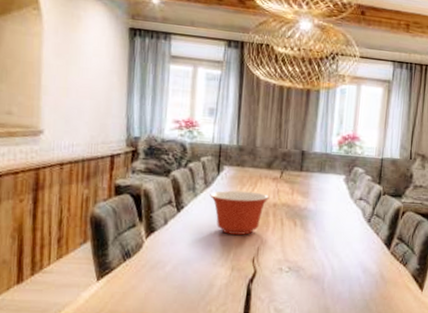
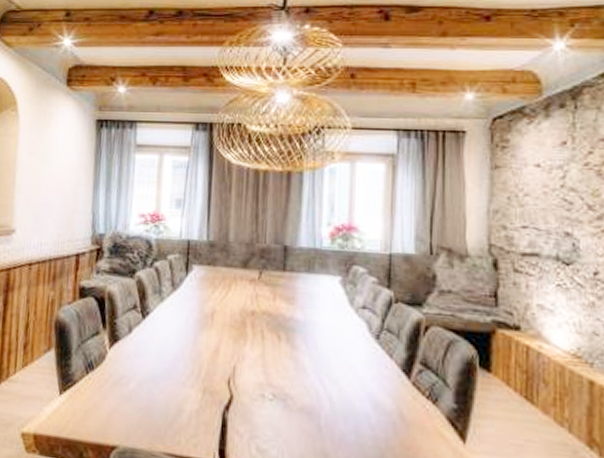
mixing bowl: present [210,190,269,235] -> none [177,294,246,349]

